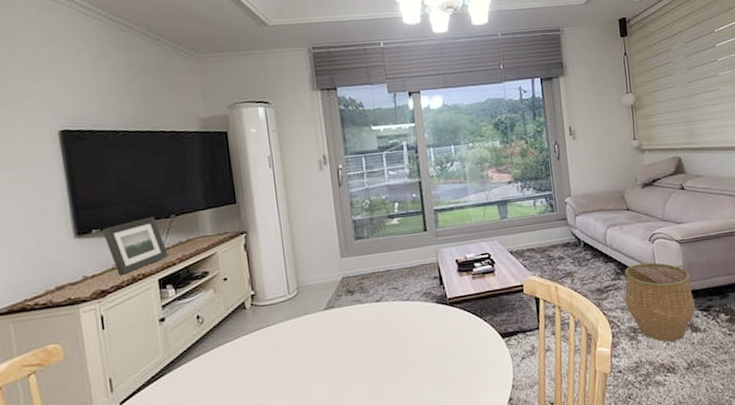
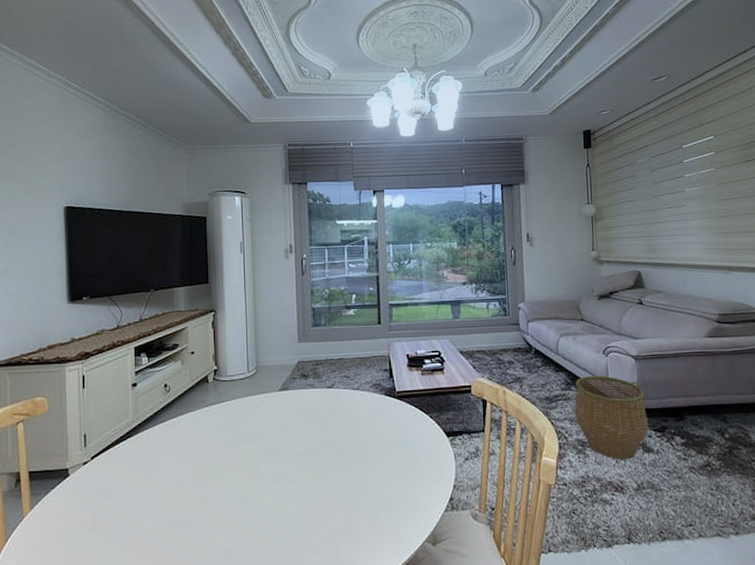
picture frame: present [103,216,169,276] -> none [92,289,145,341]

